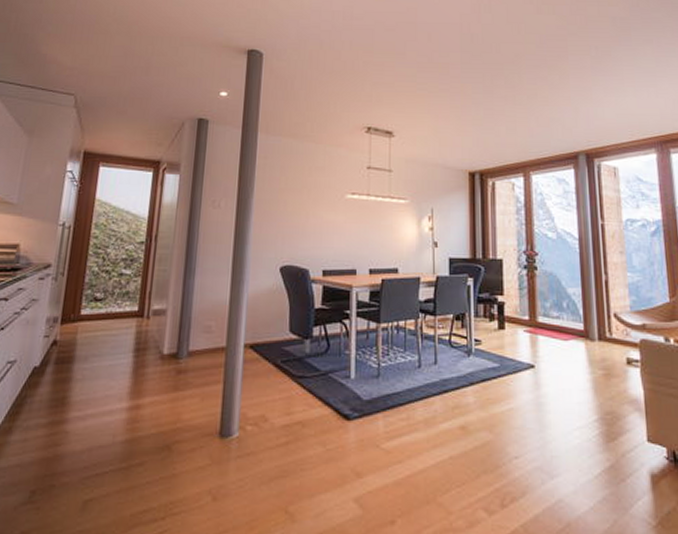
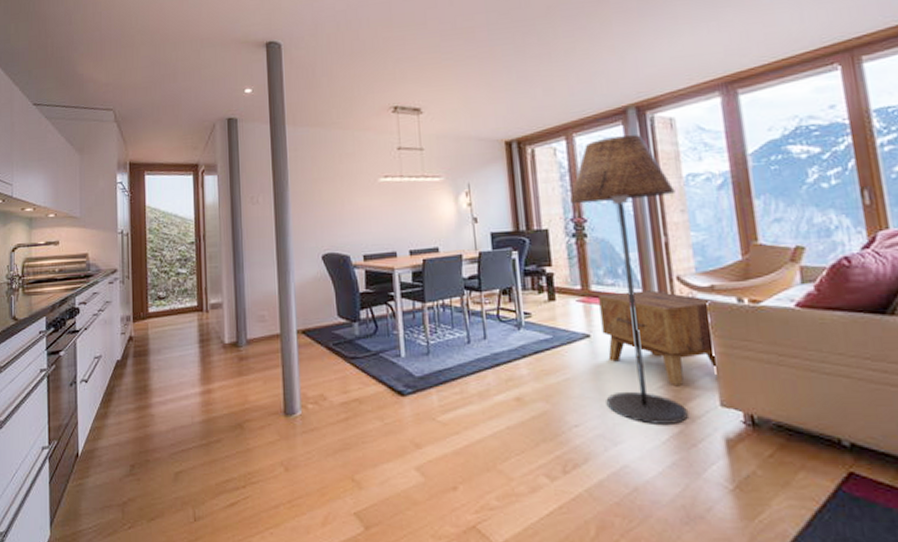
floor lamp: none [524,178,619,458] -> present [570,135,688,424]
side table: none [544,325,647,421] -> present [599,290,717,387]

